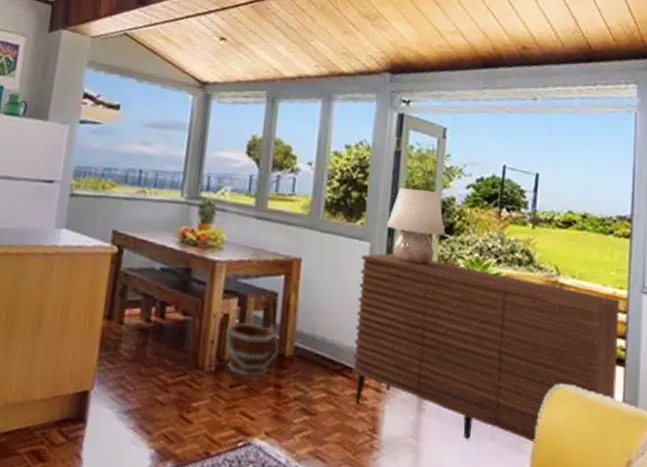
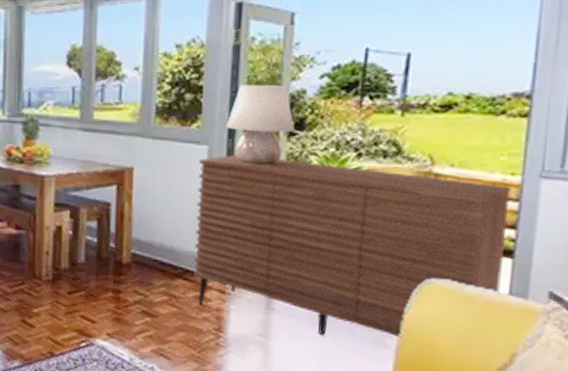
bucket: present [226,322,280,377] -> none [60,233,116,284]

